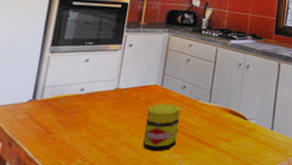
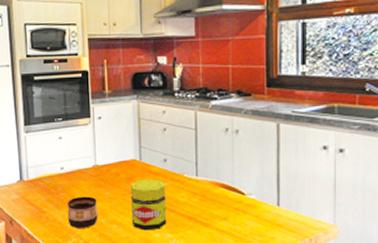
cup: none [76,117,112,150] -> present [67,196,98,228]

